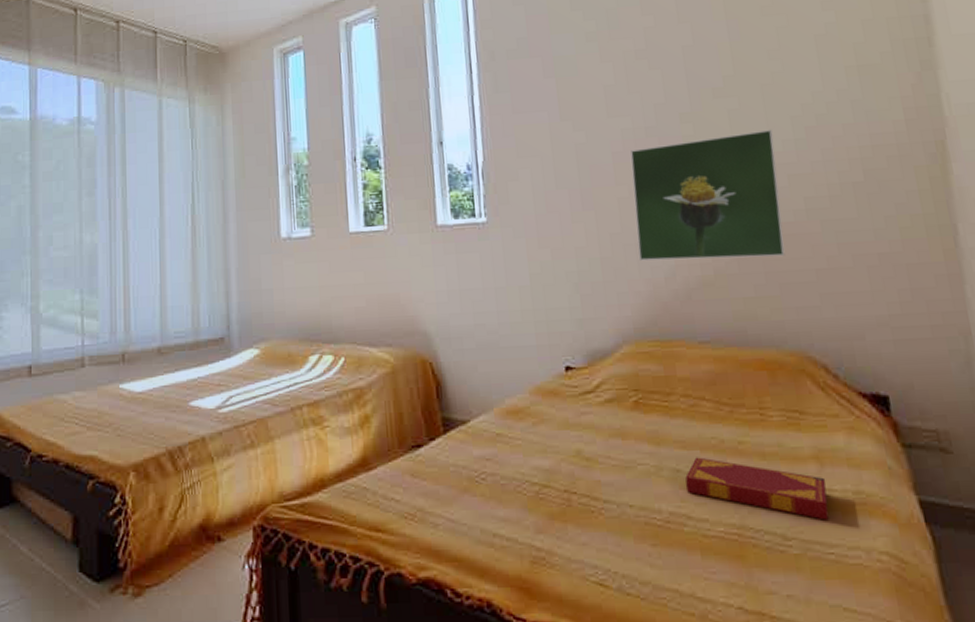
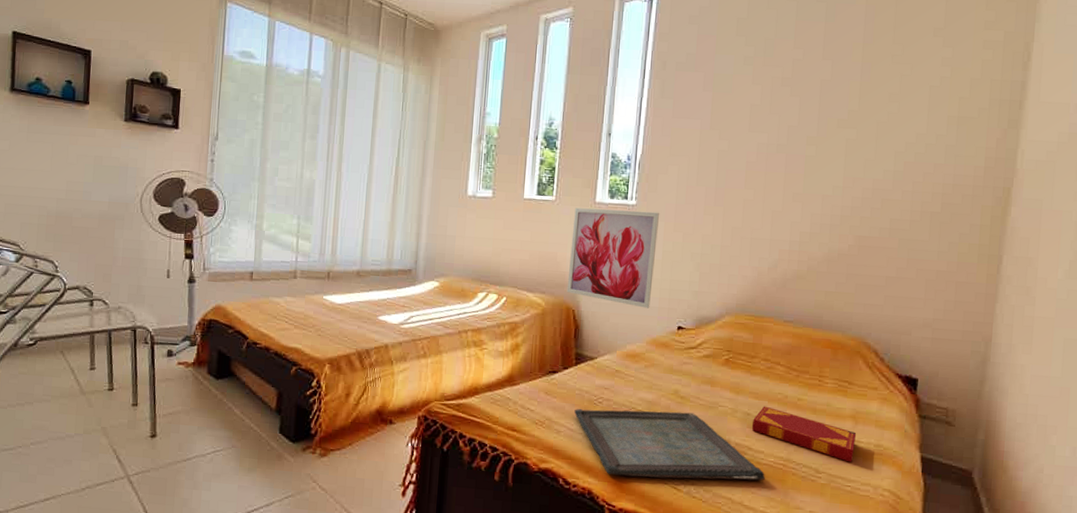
wall art: none [413,227,526,349] -> present [566,208,660,309]
serving tray: none [452,478,718,576] -> present [574,409,765,481]
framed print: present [630,129,785,261] -> none [752,159,878,263]

